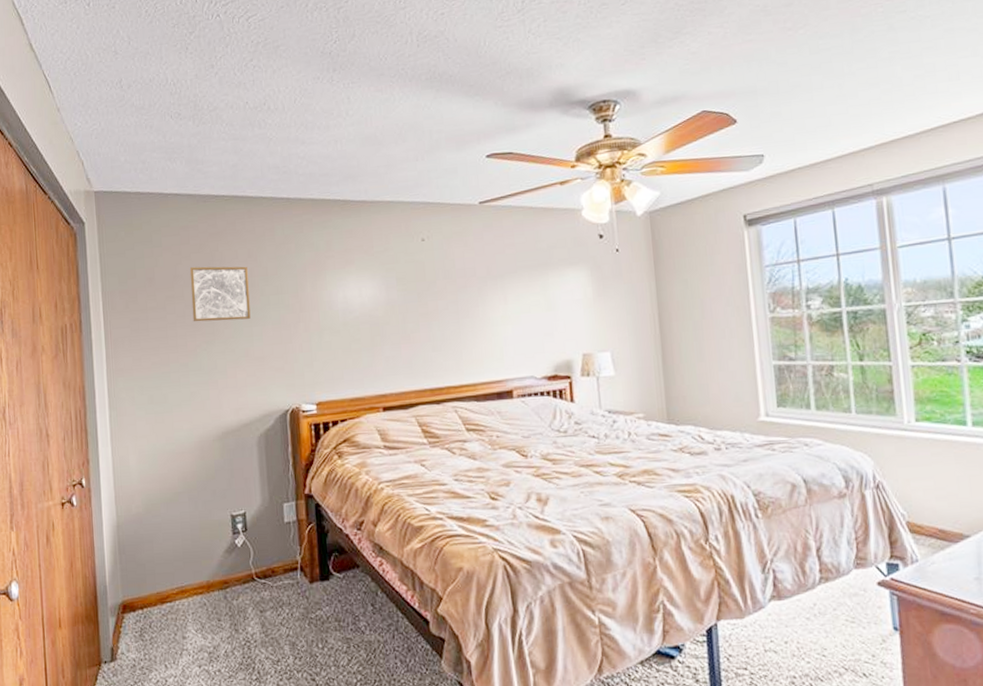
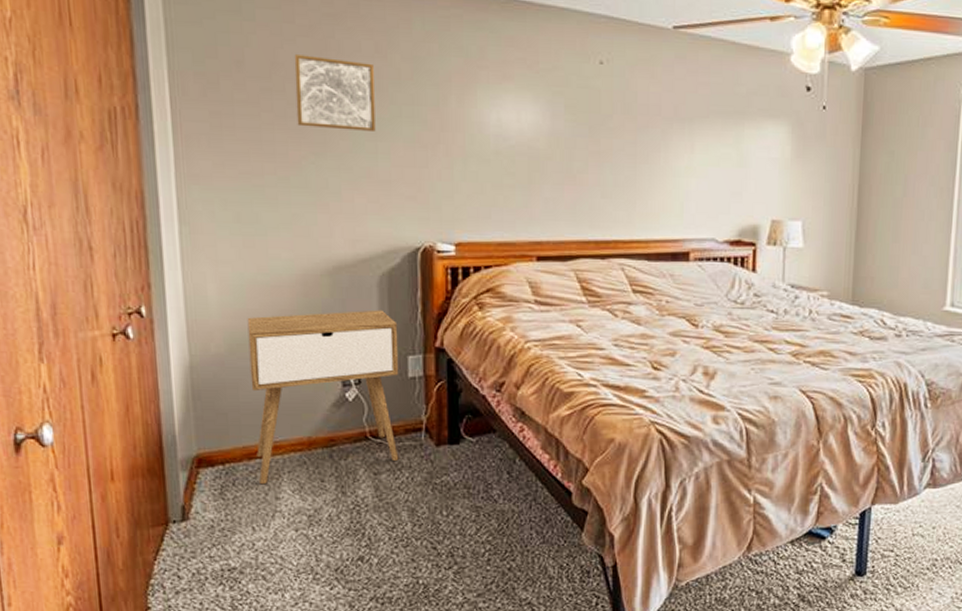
nightstand: none [159,465,280,626] -> present [247,309,399,485]

